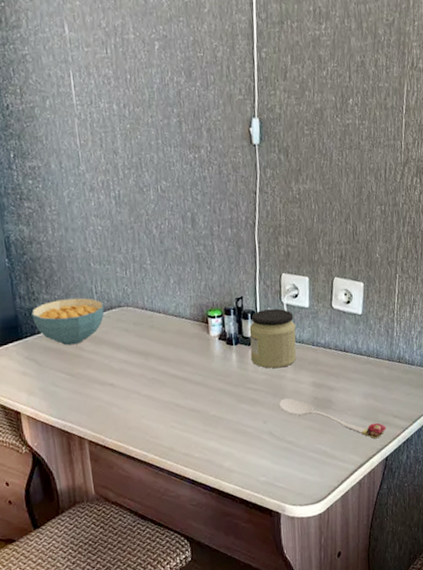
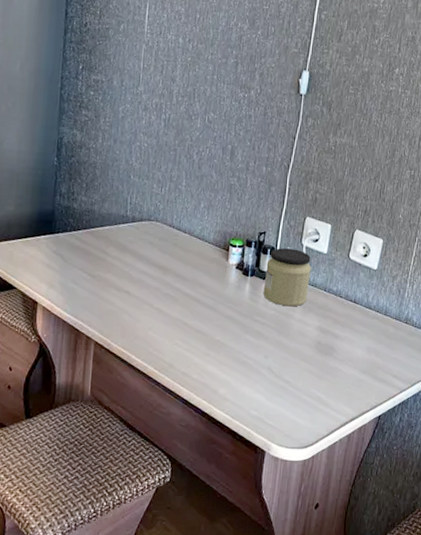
cereal bowl: present [31,298,105,346] -> none [67,203,135,248]
spoon: present [278,398,387,439] -> none [282,337,384,395]

